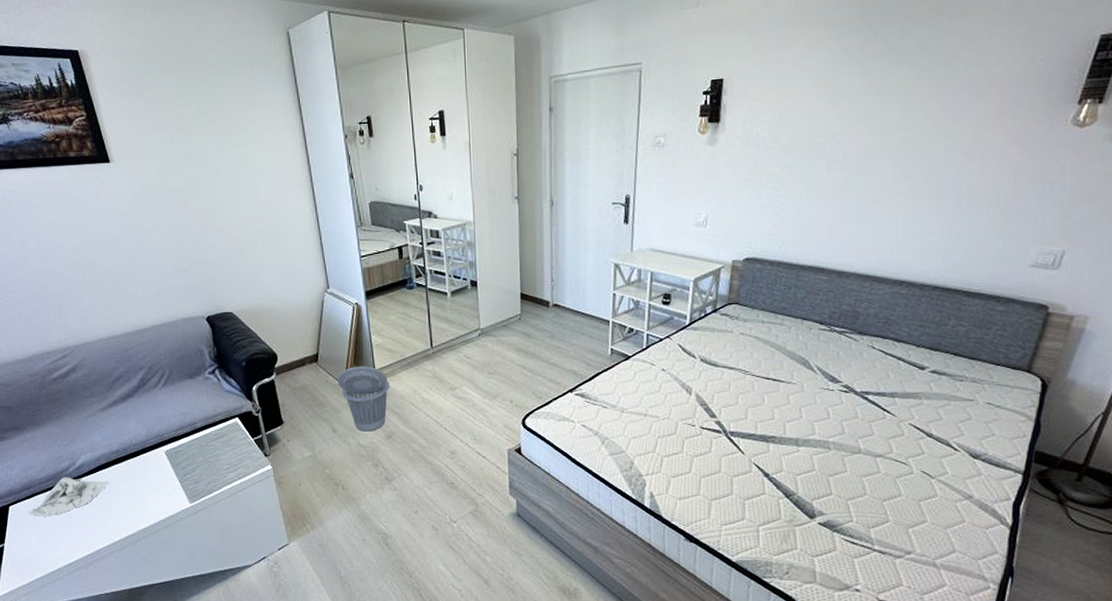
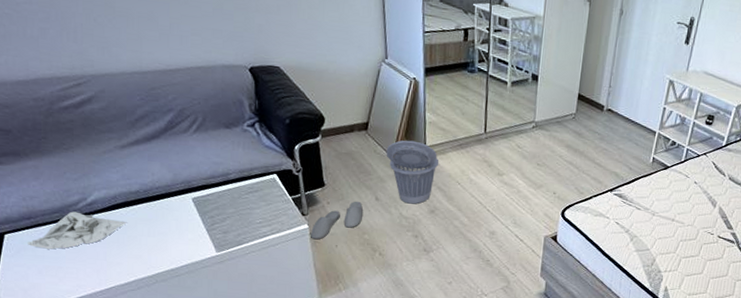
slippers: none [275,435,322,480] -> present [311,201,363,240]

